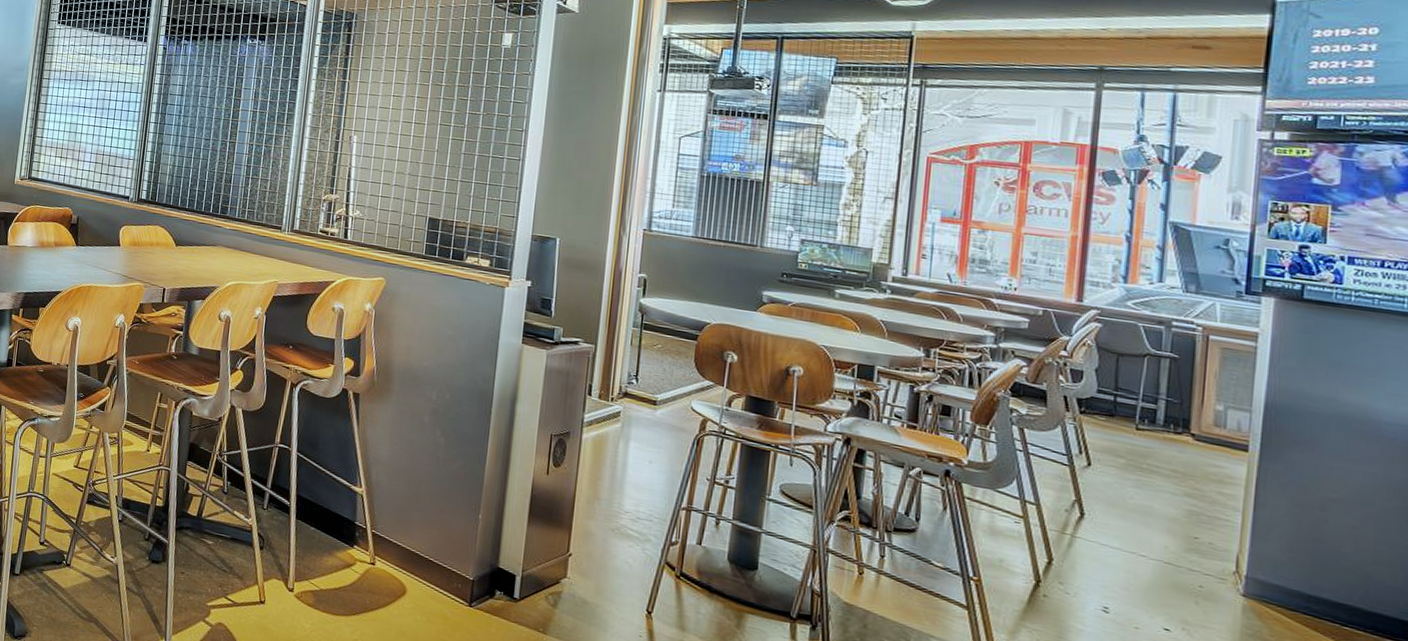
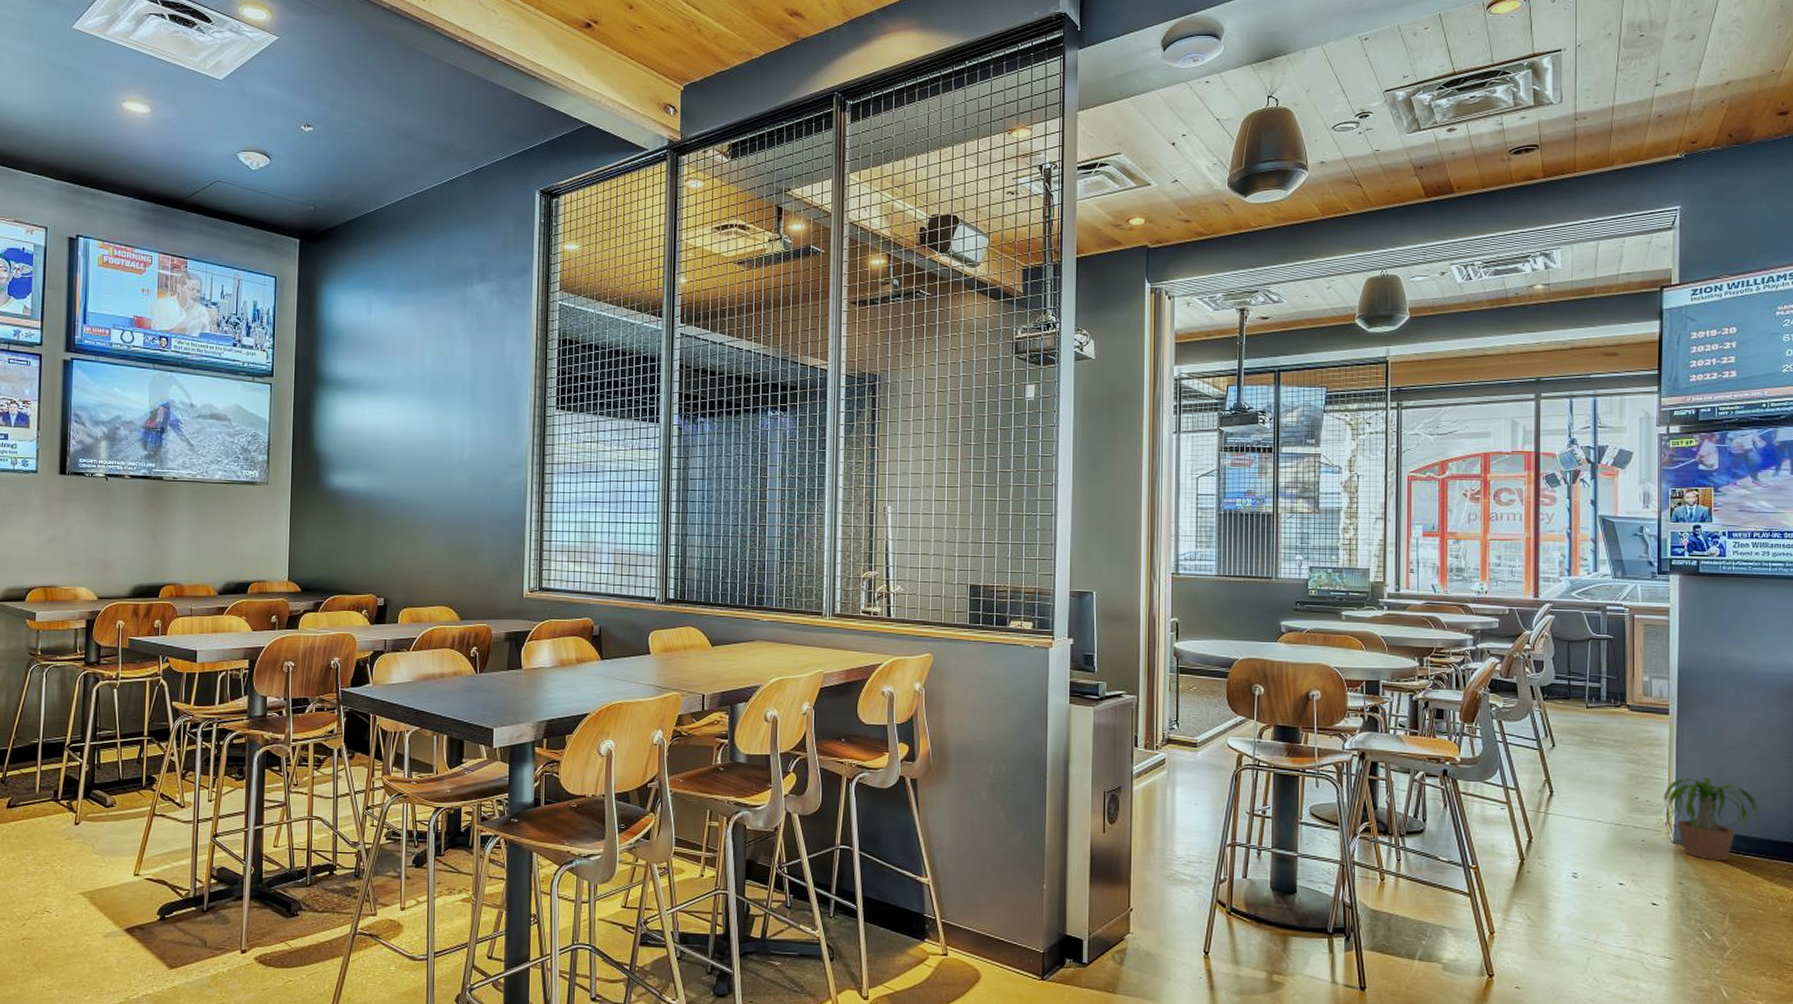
potted plant: none [1218,525,1379,629] -> present [1654,777,1767,862]

